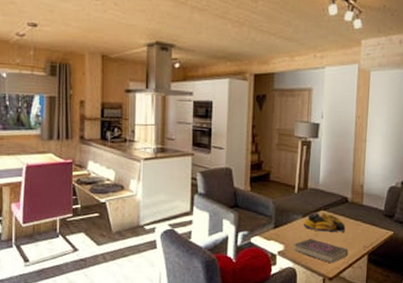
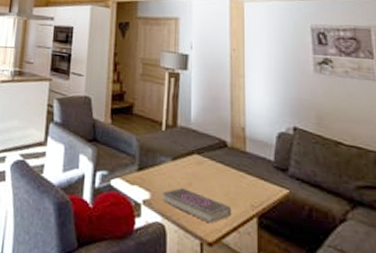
fruit bowl: present [303,212,346,233] -> none [173,156,226,184]

